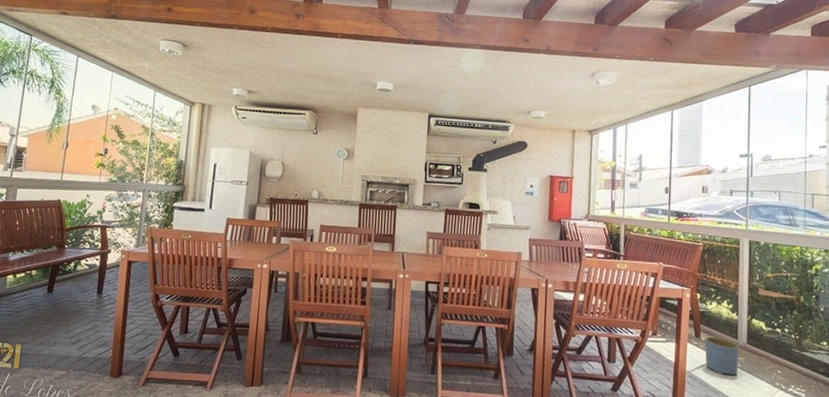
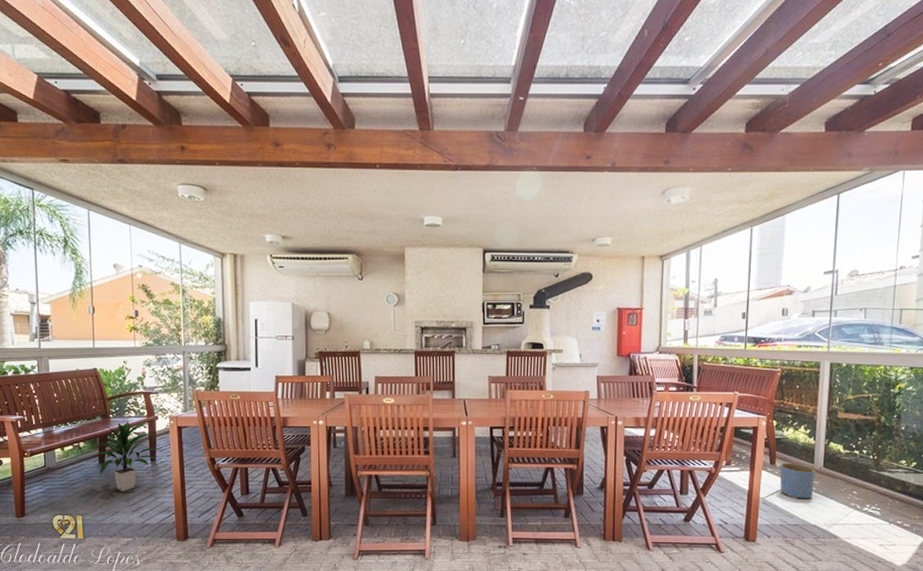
indoor plant: none [43,252,108,322] -> present [96,421,160,491]

